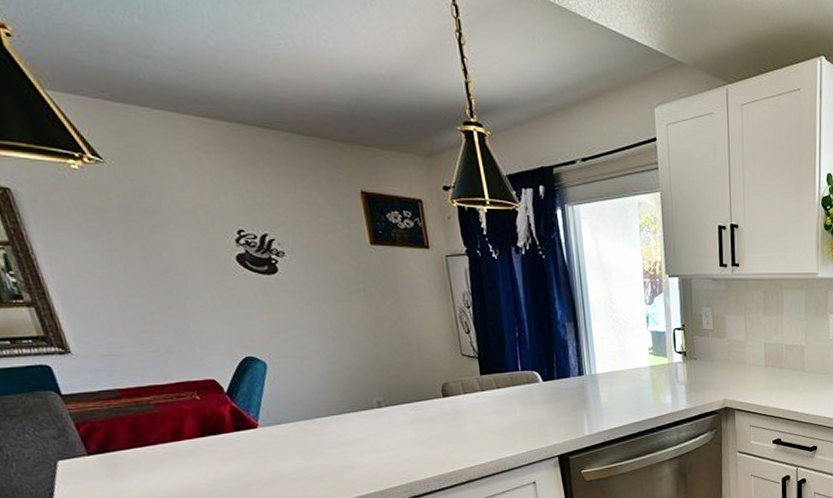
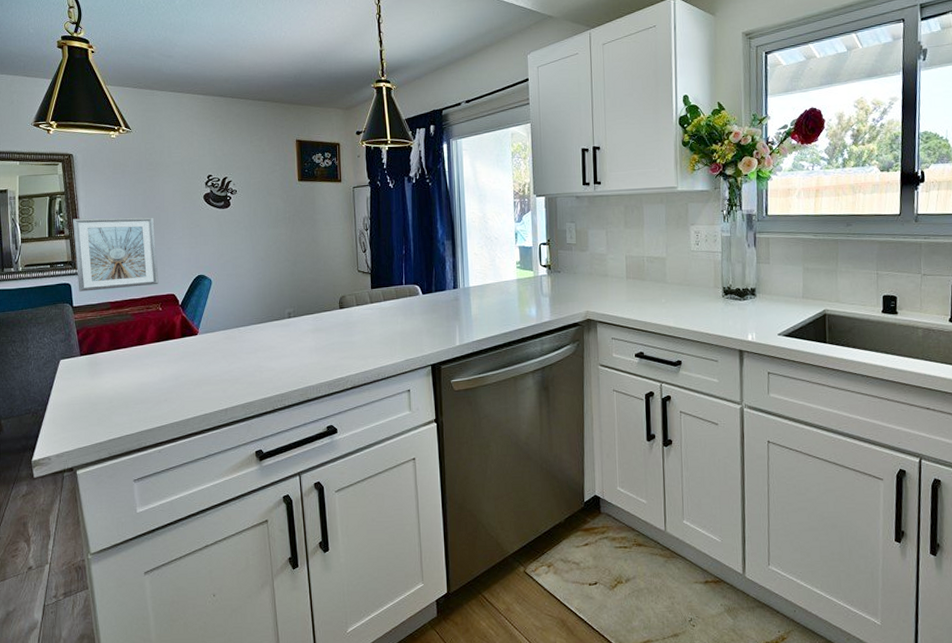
picture frame: none [33,279,190,376] -> present [73,217,159,292]

